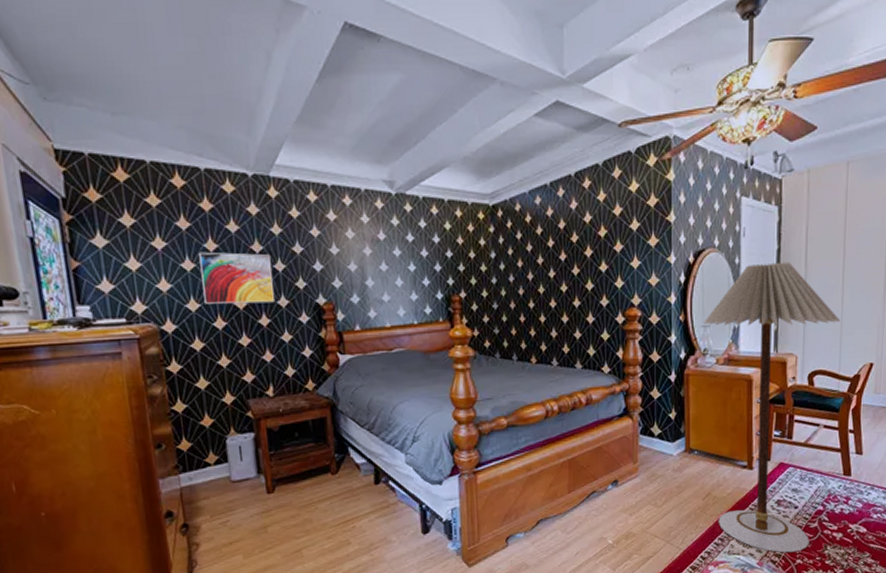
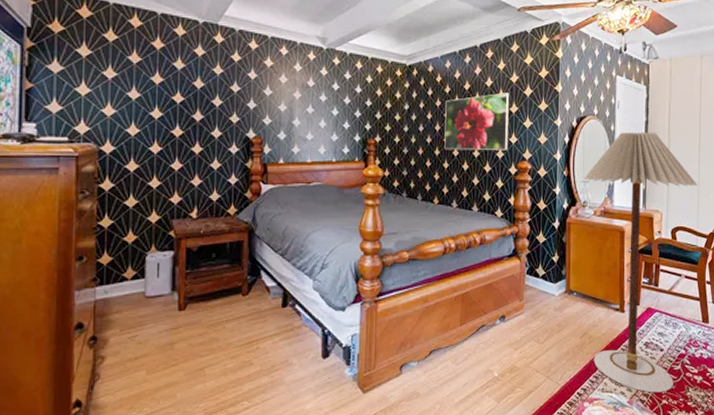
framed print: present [199,252,274,304] -> none [144,83,210,133]
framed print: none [538,228,613,302] -> present [444,92,509,150]

